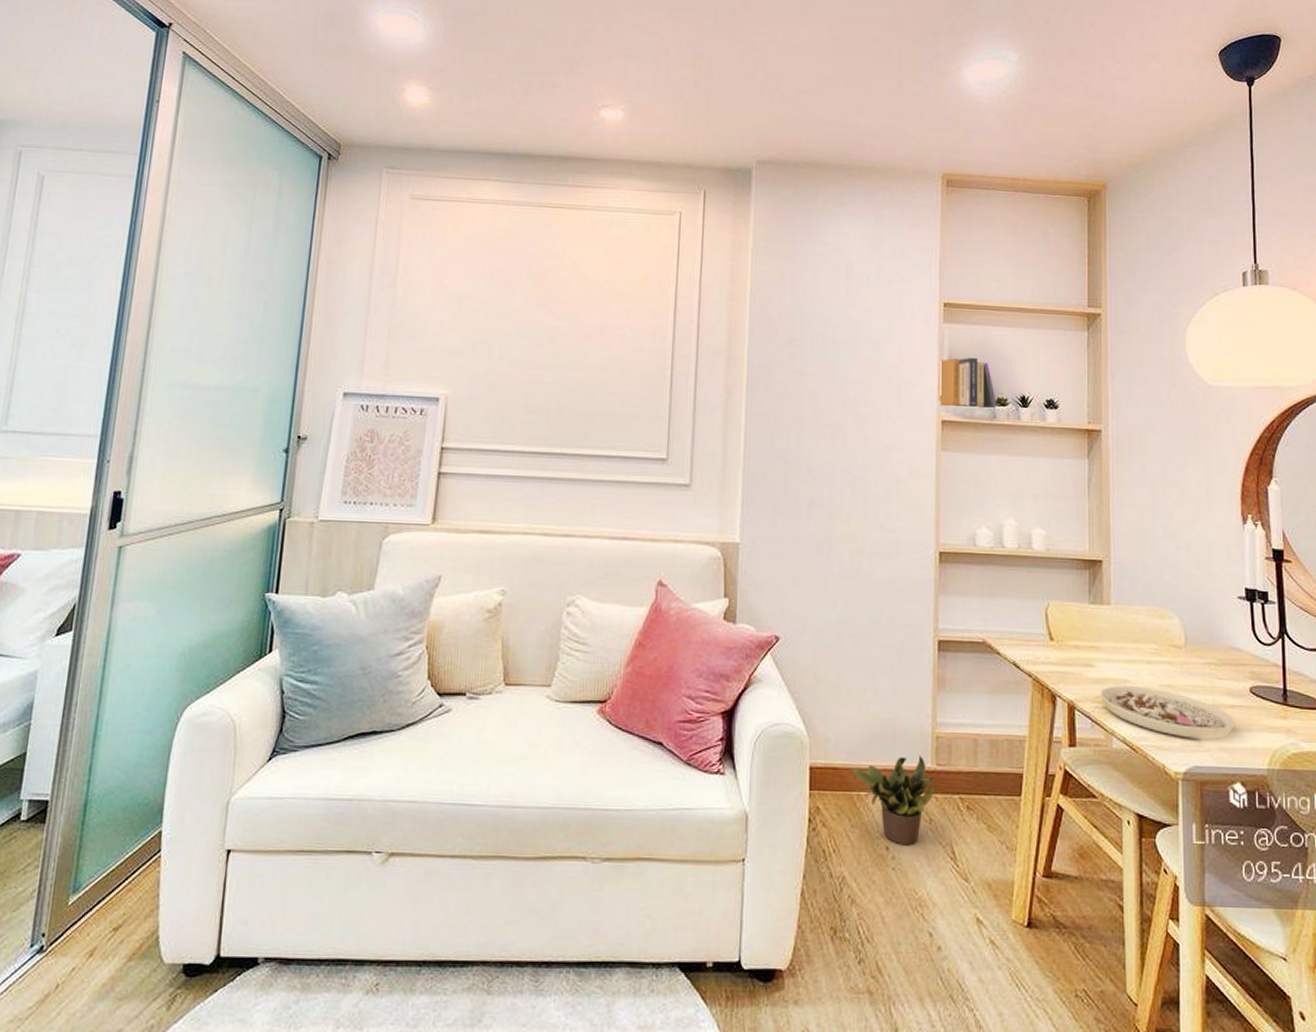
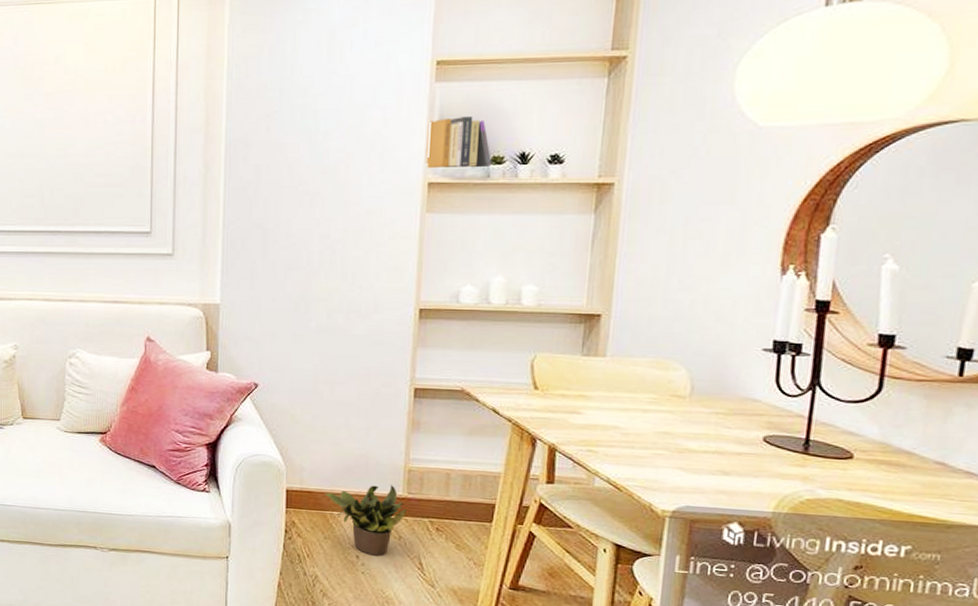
plate: present [1100,685,1235,739] -> none [585,431,741,483]

